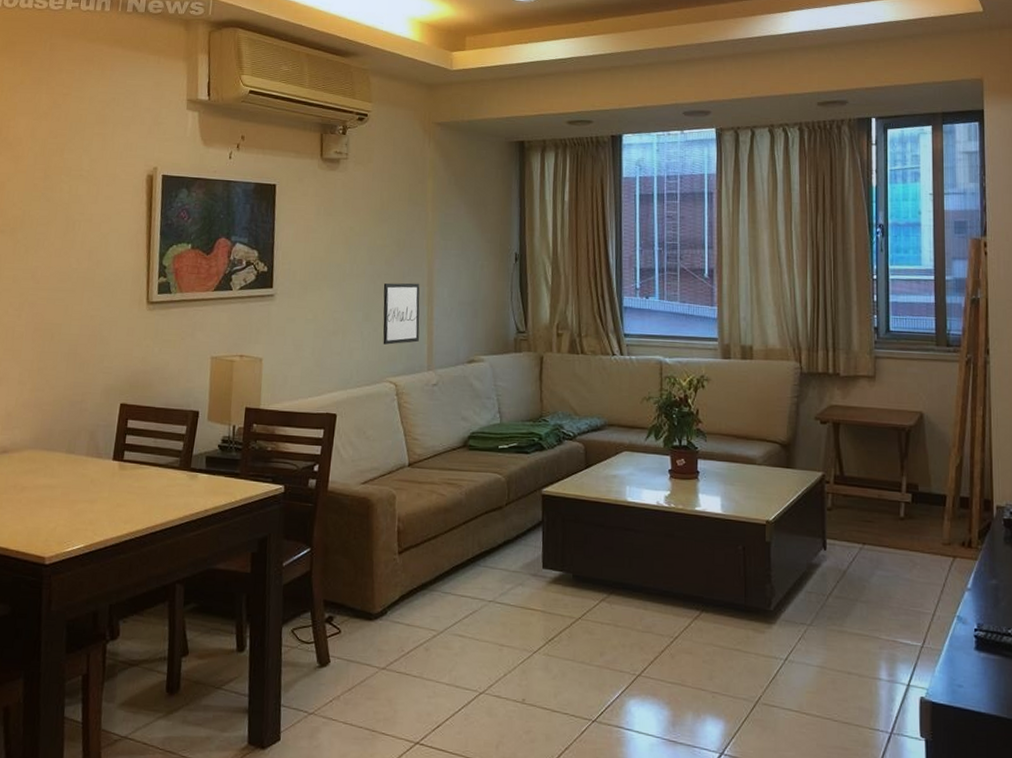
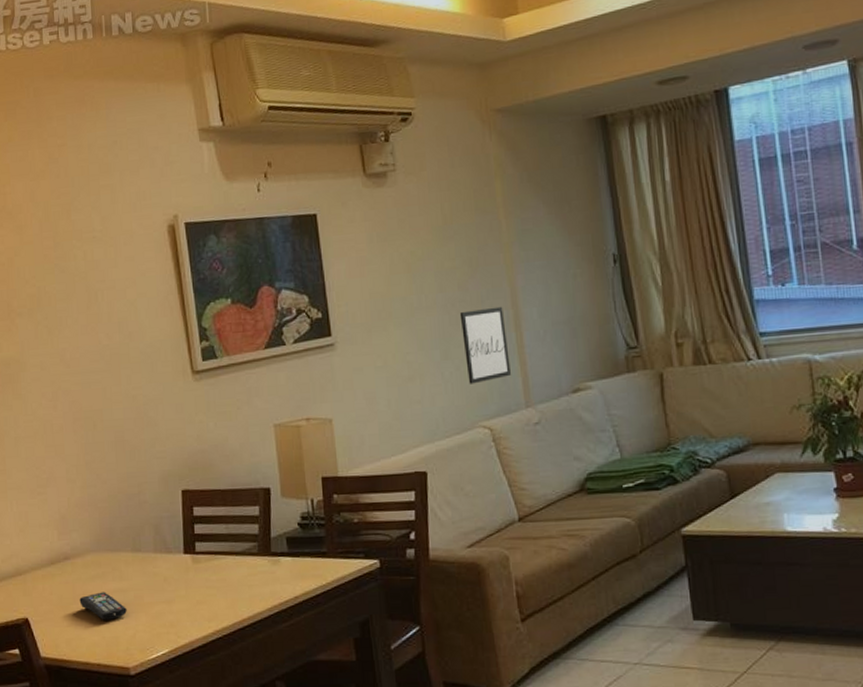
remote control: none [10,485,52,512] -> present [79,592,127,620]

